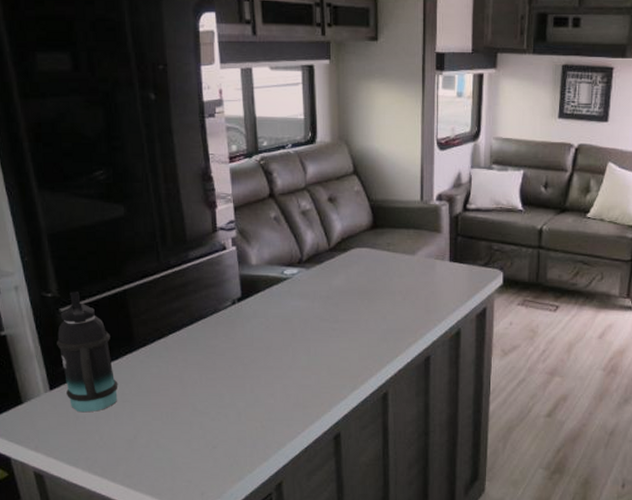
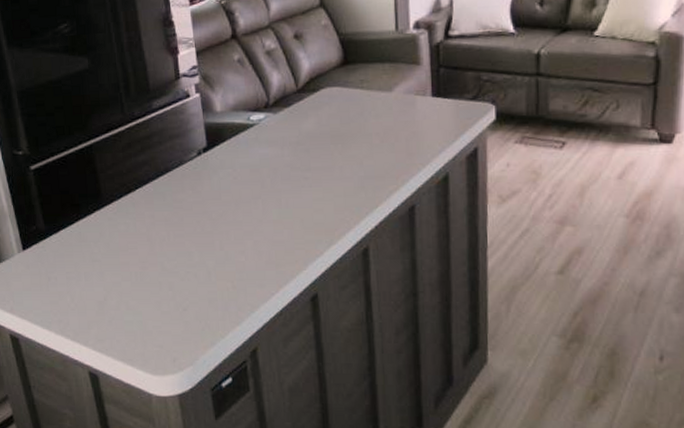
bottle: present [57,292,118,413] -> none [28,148,88,273]

